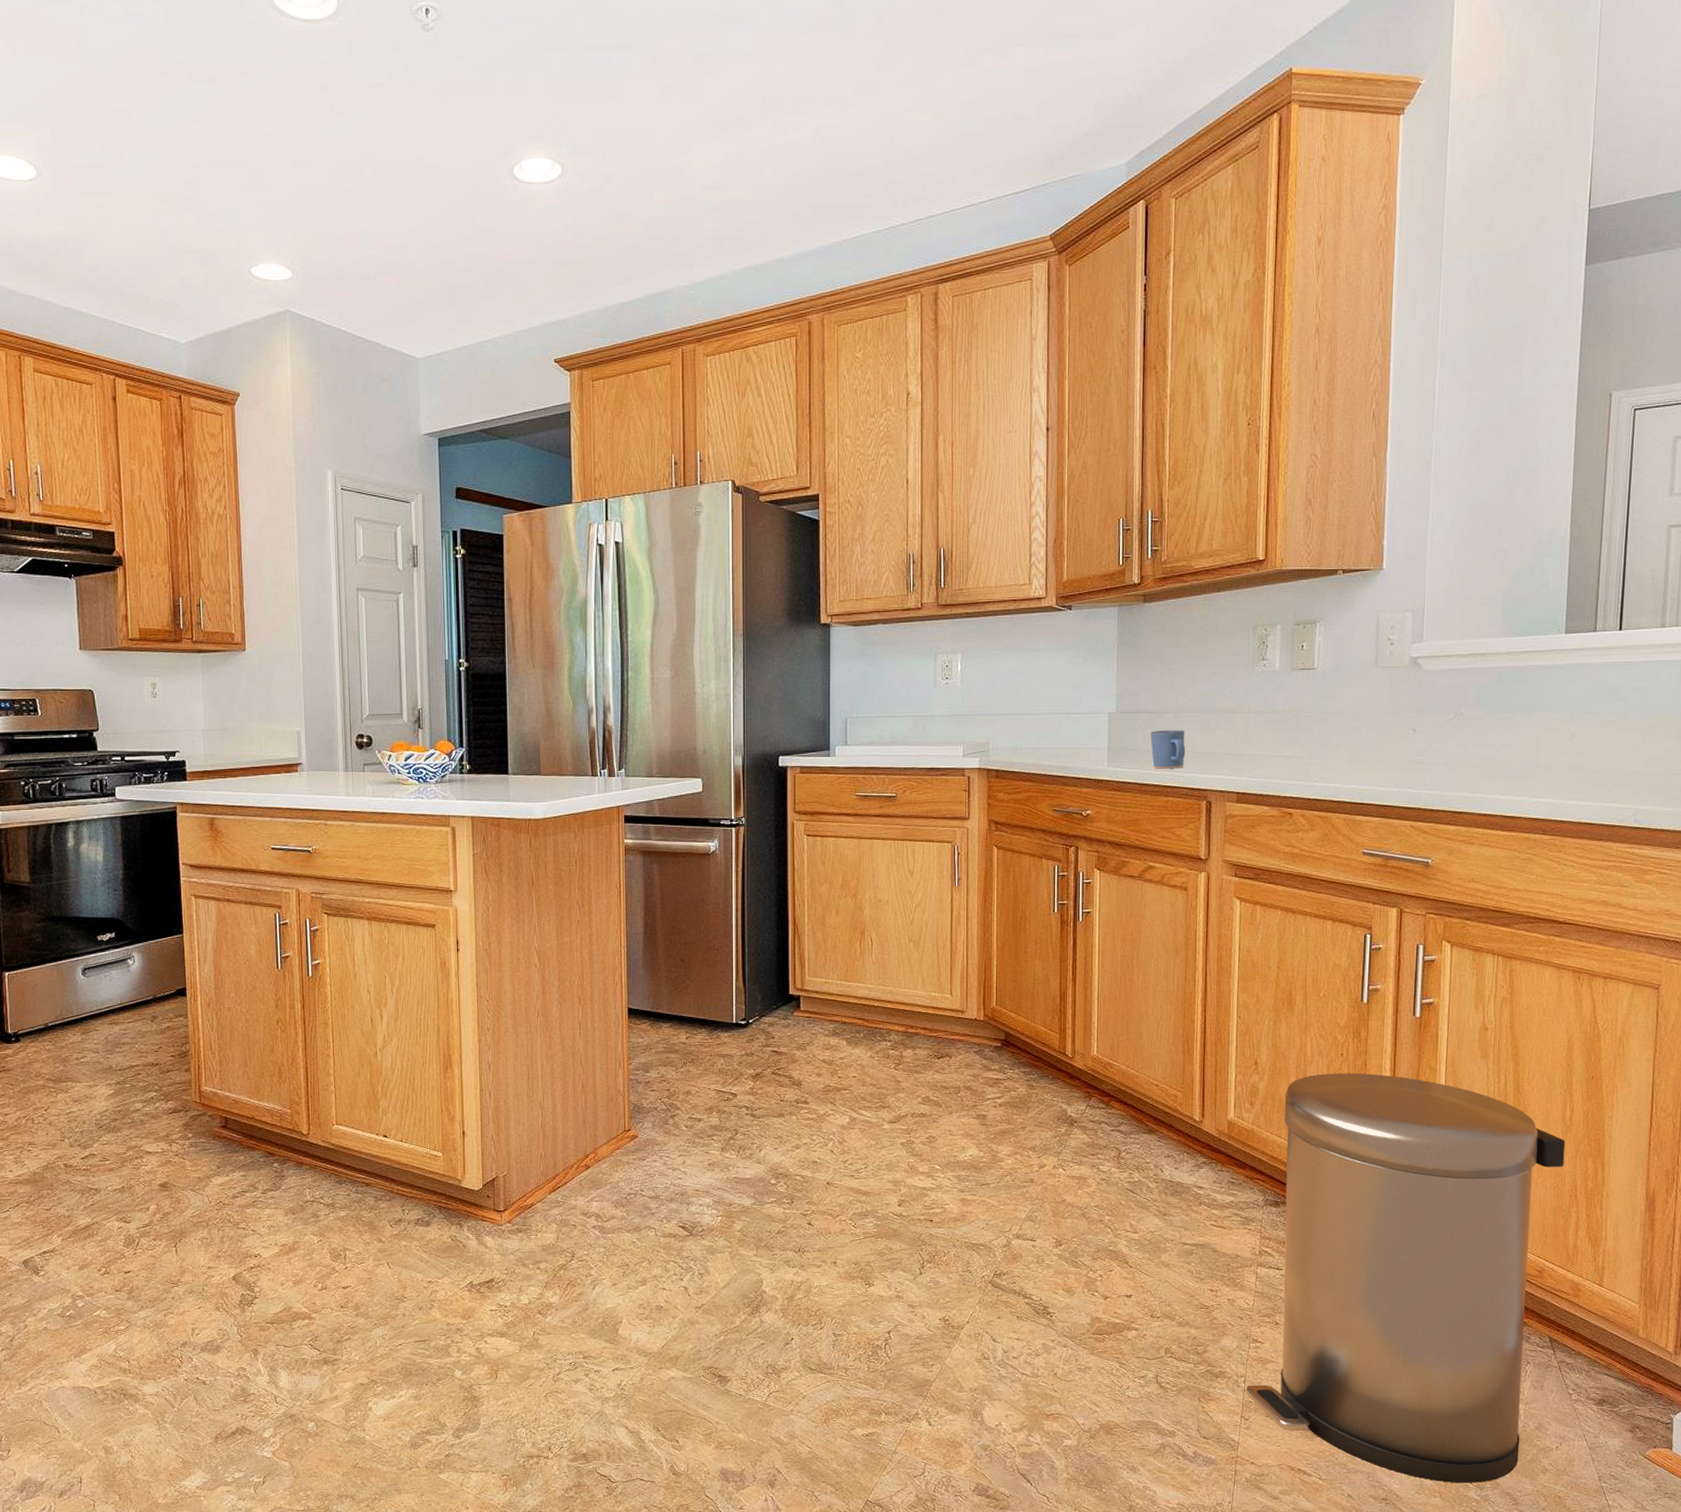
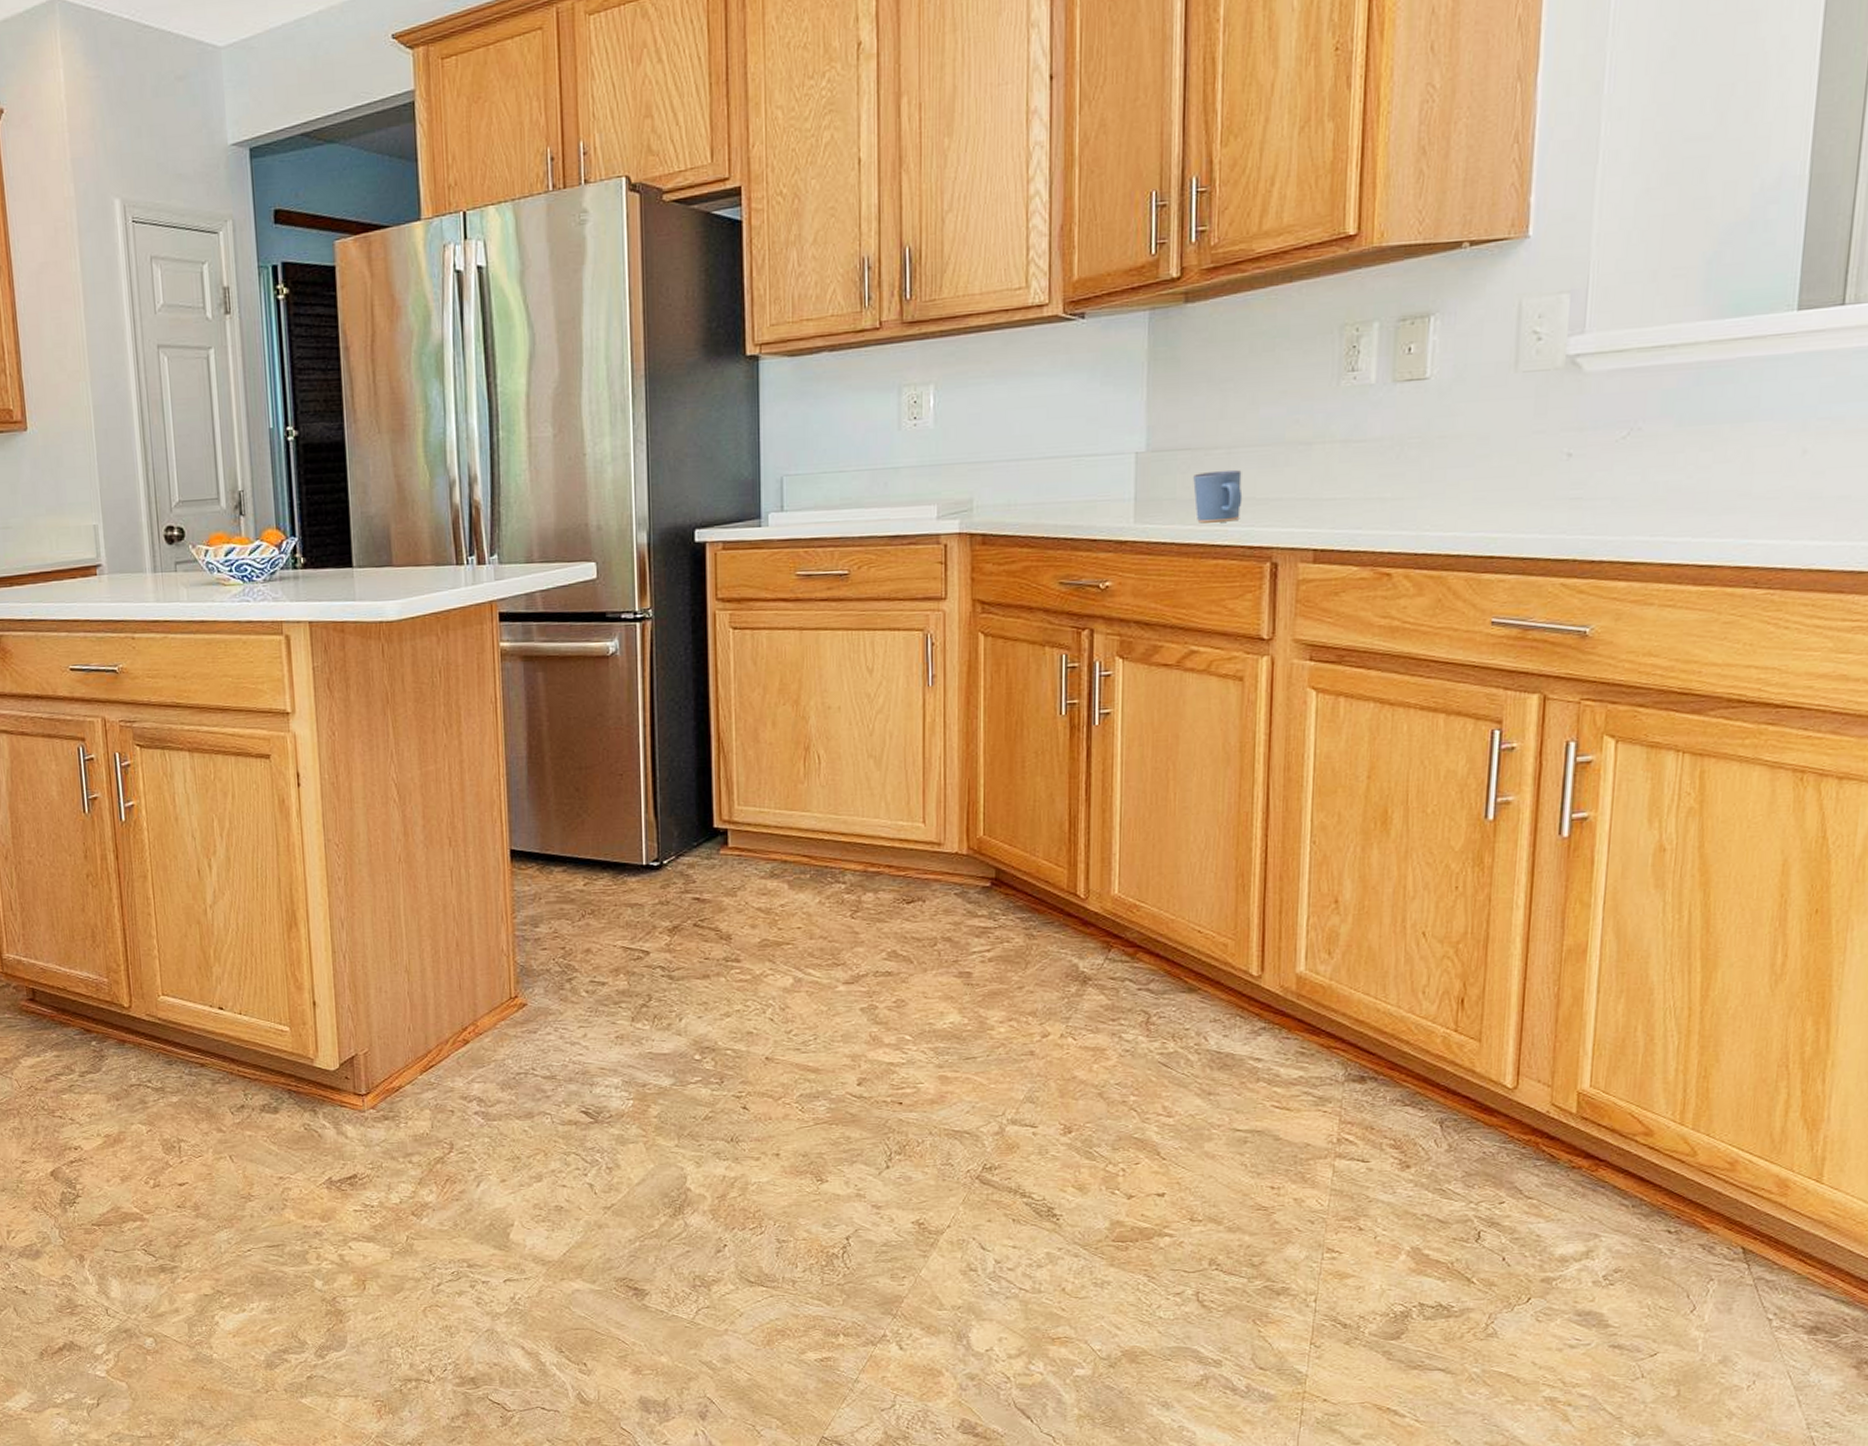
pedal bin: present [1245,1073,1566,1483] -> none [1316,911,1775,1429]

